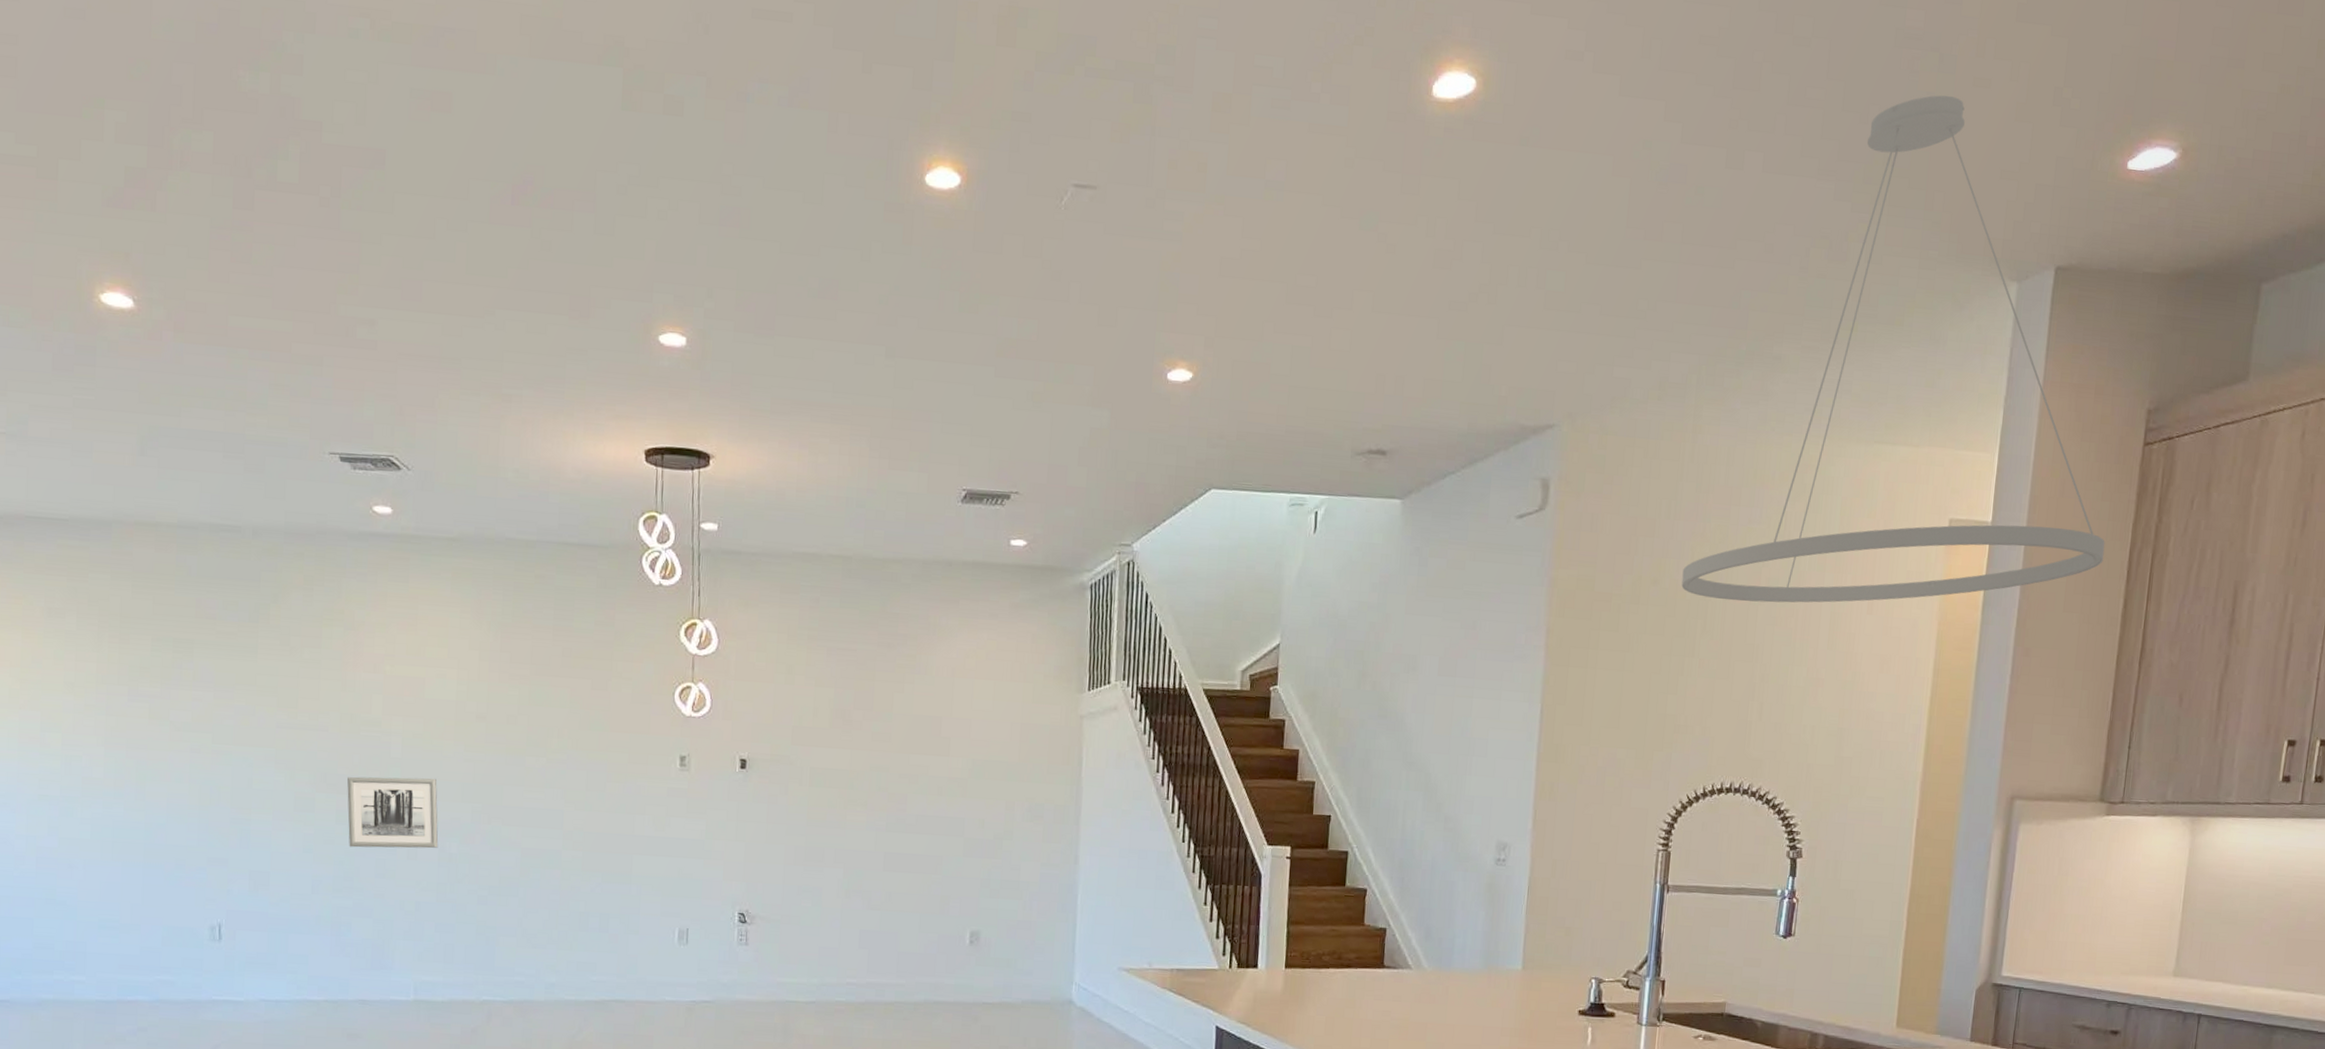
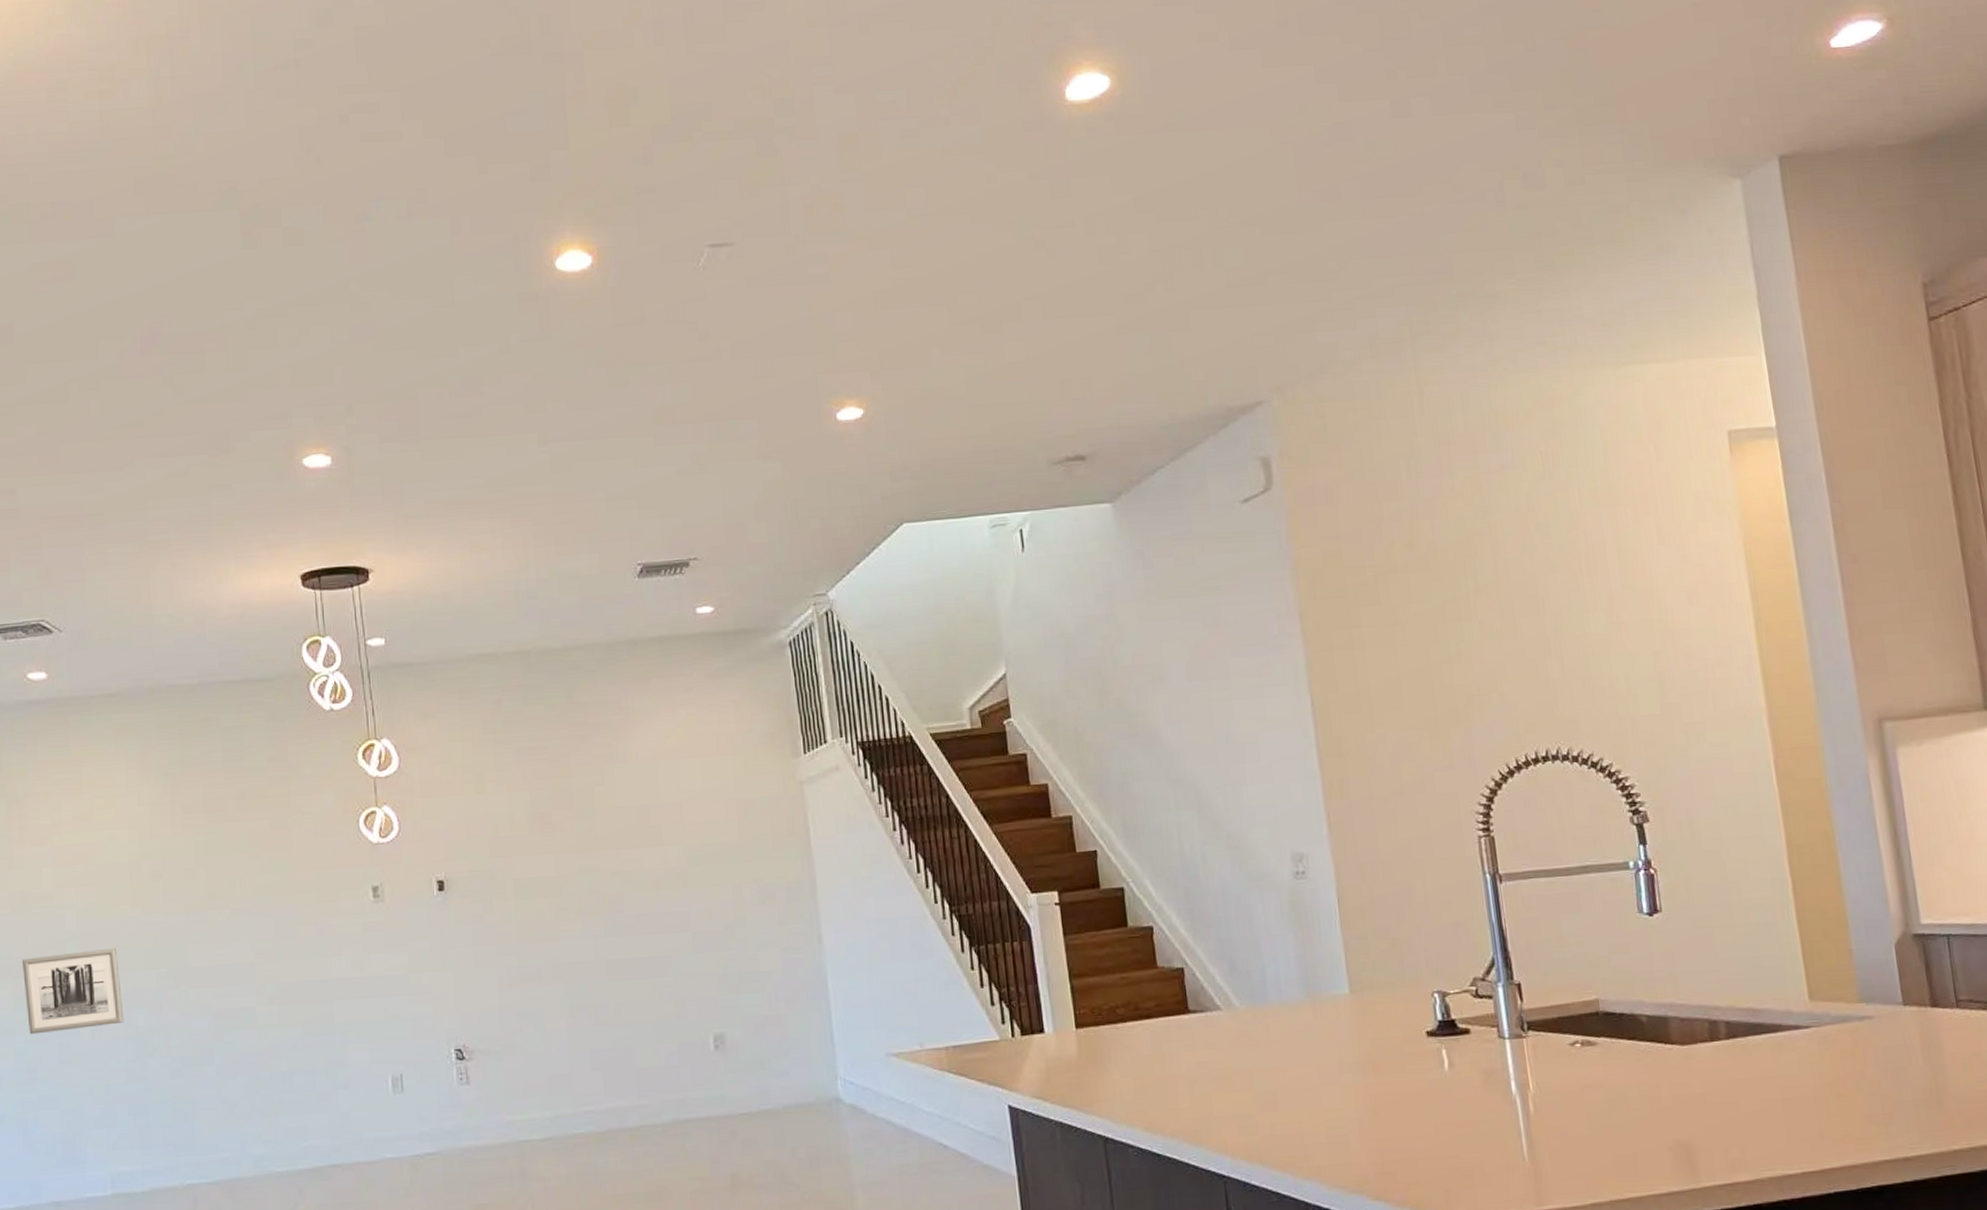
pendant light: present [1681,95,2105,603] -> none [1438,9,1916,554]

